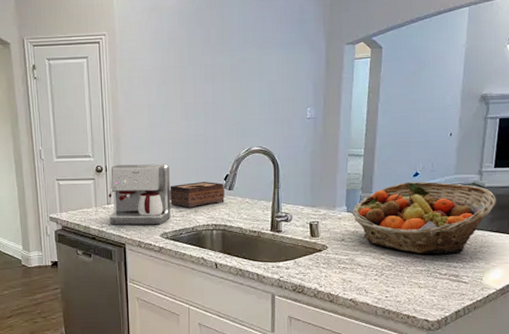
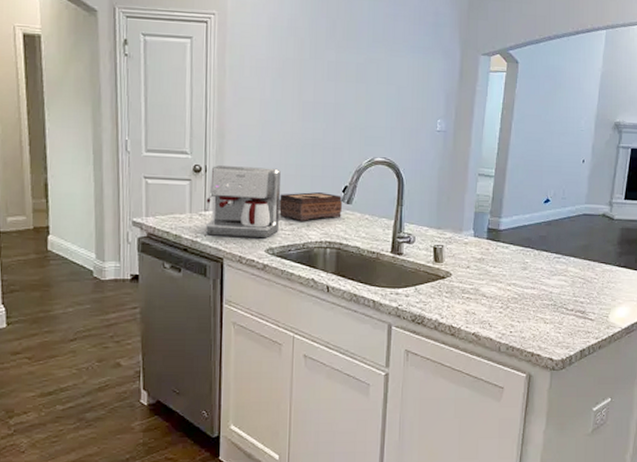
fruit basket: present [351,182,496,254] -> none [478,209,625,288]

